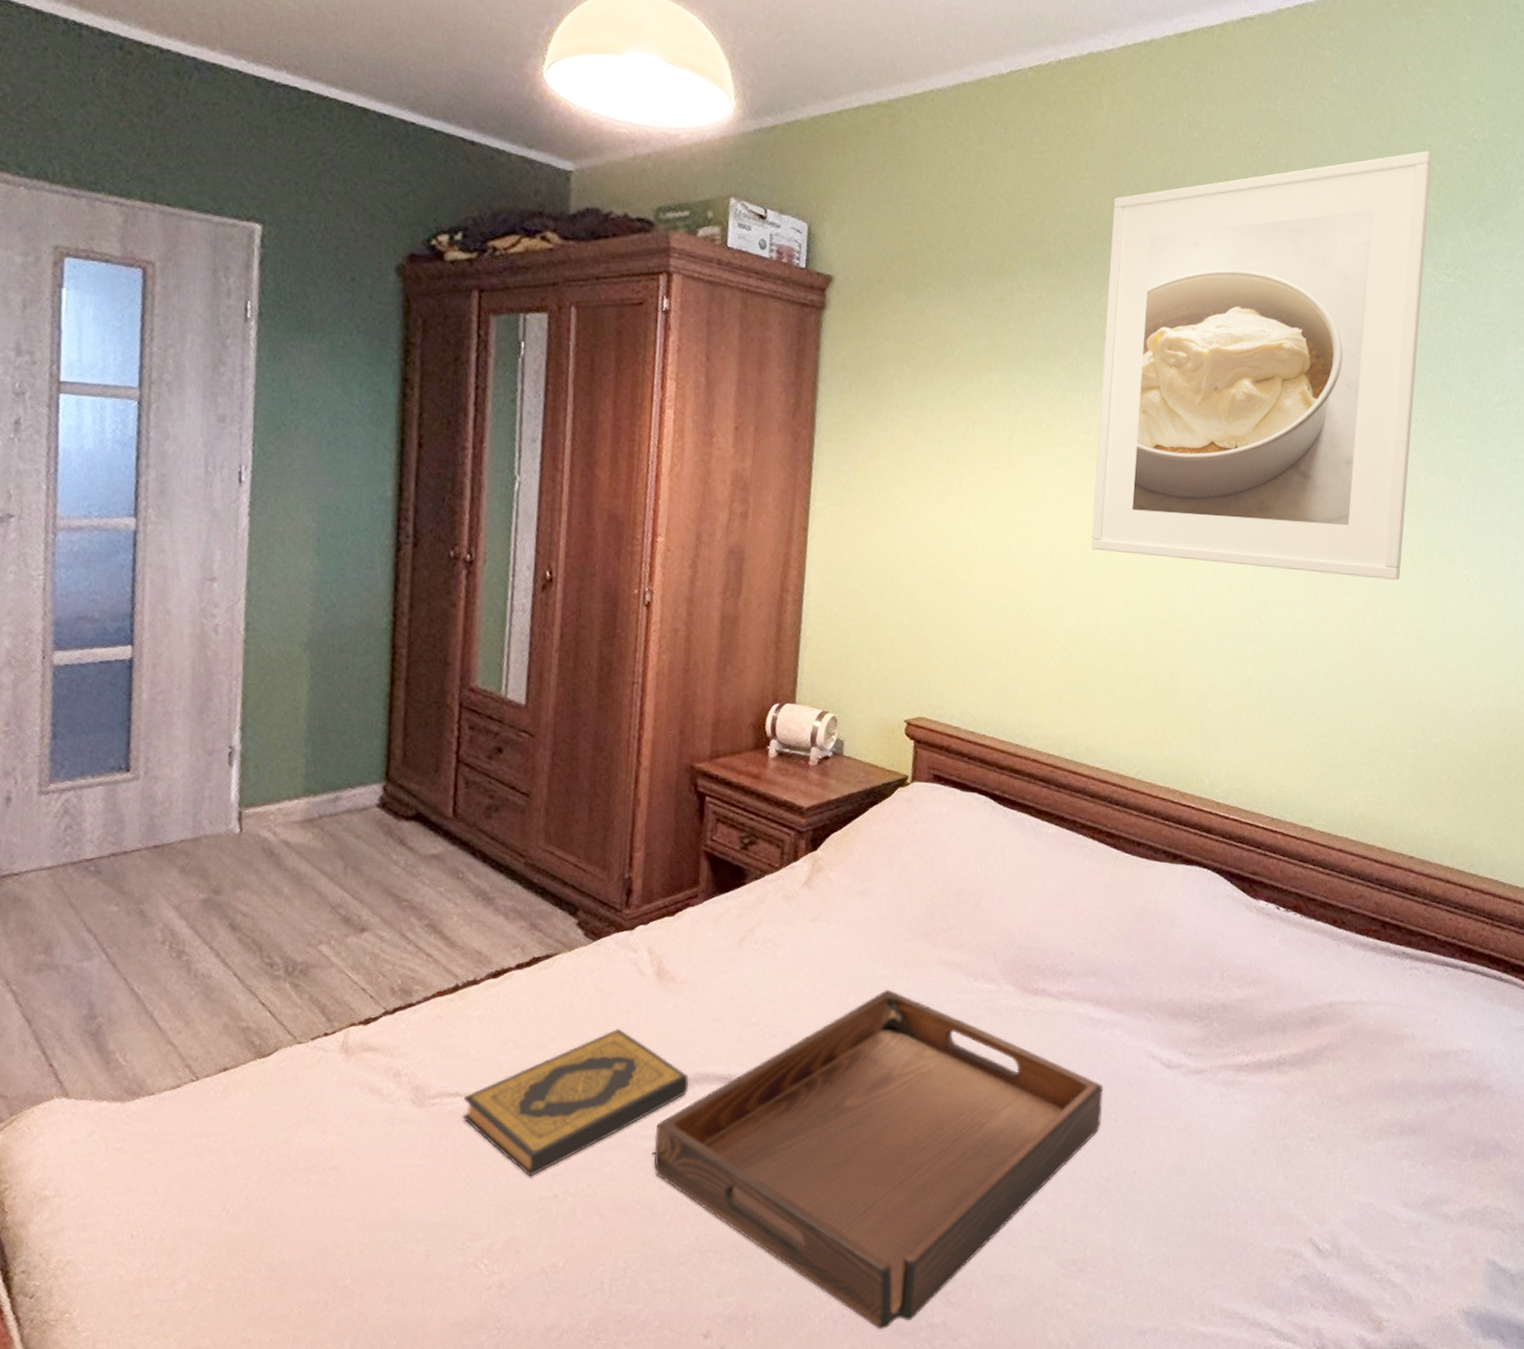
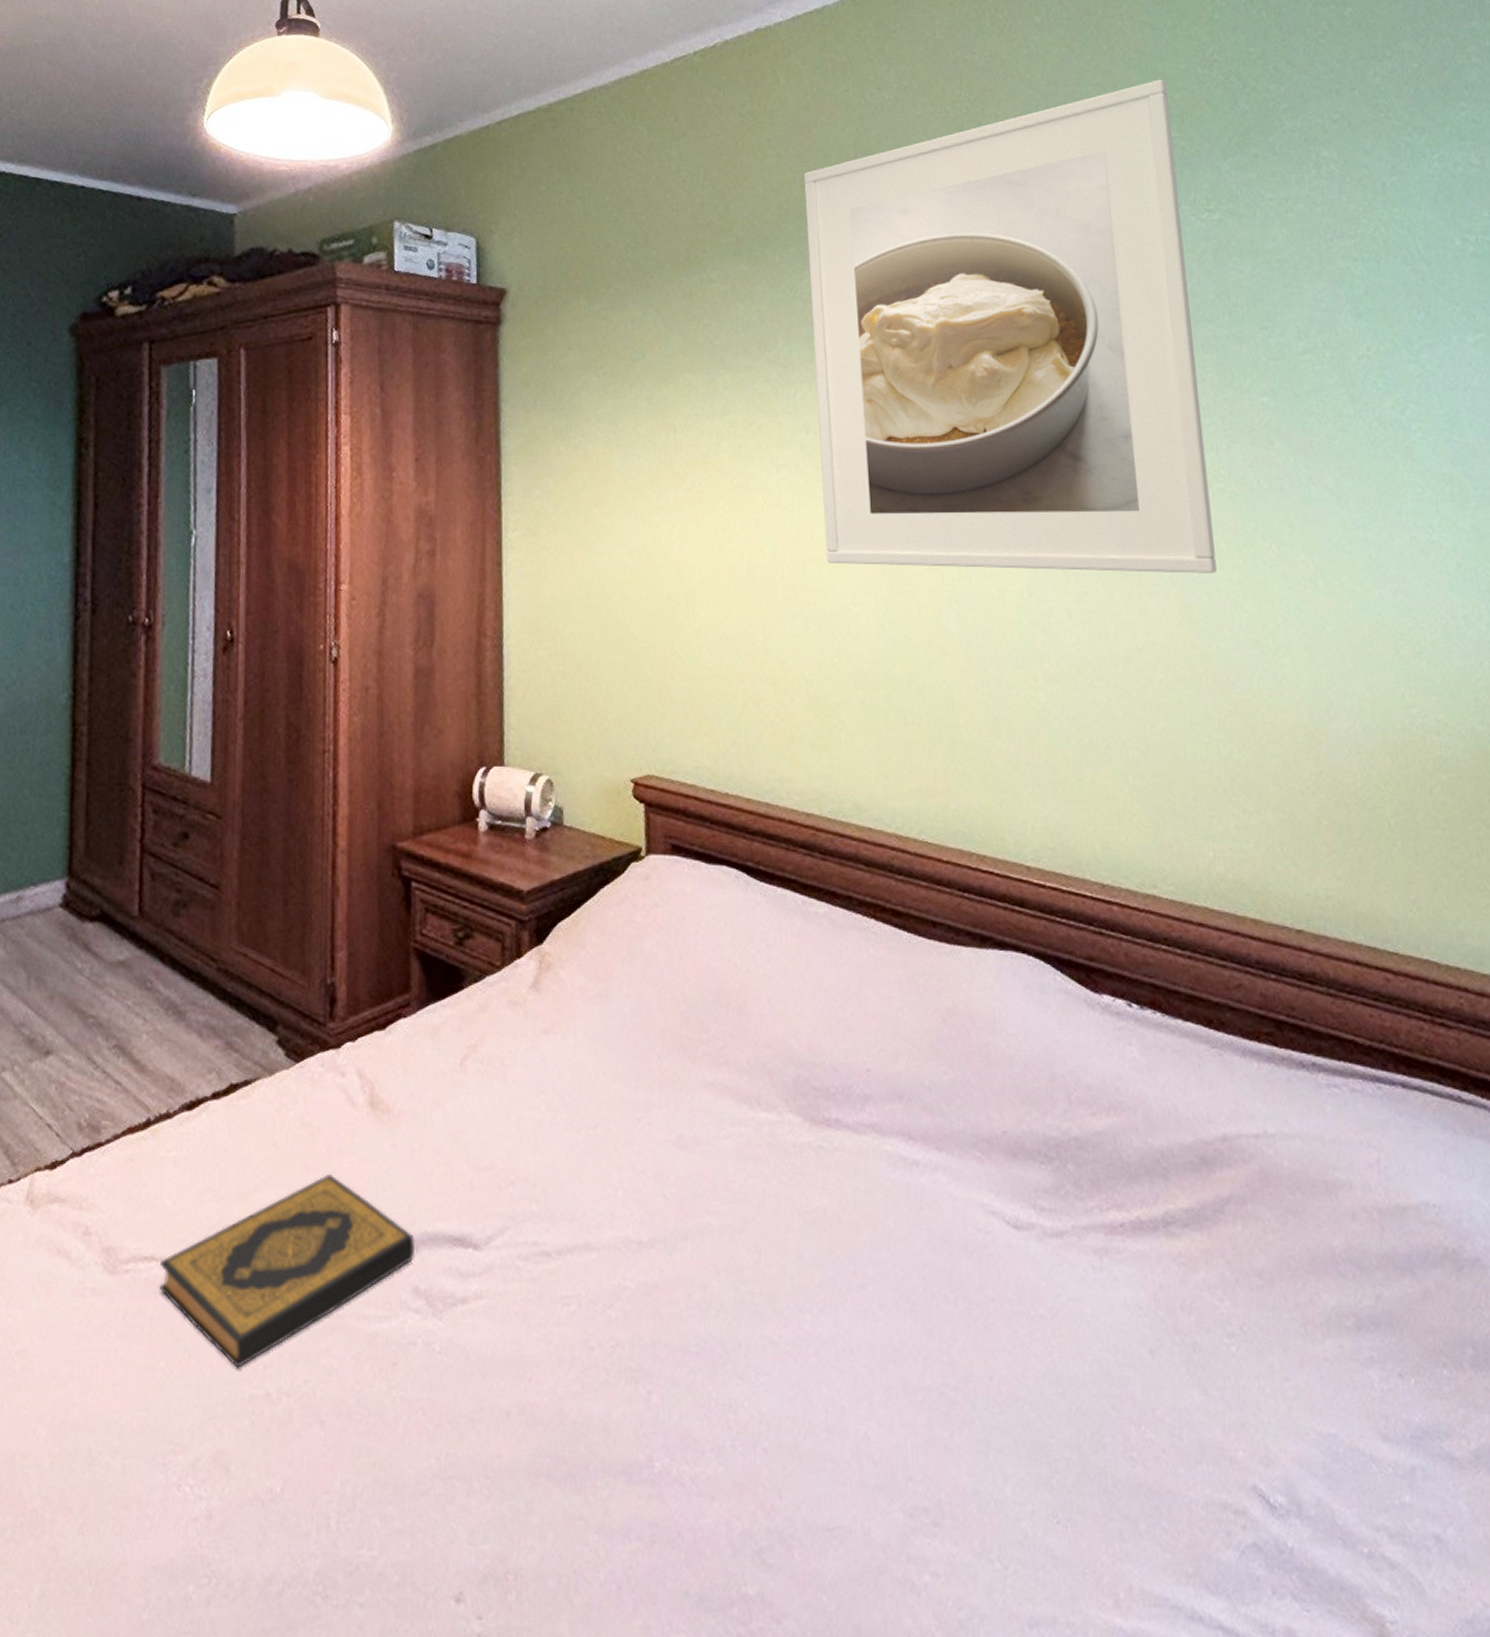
serving tray: present [653,989,1103,1330] -> none [379,1120,936,1602]

